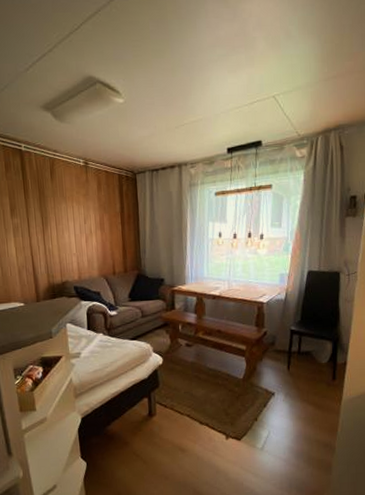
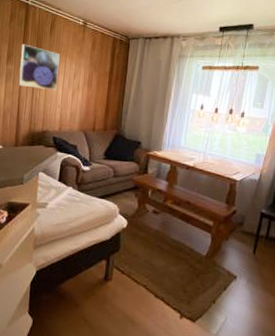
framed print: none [23,194,69,240] -> present [19,44,60,90]

